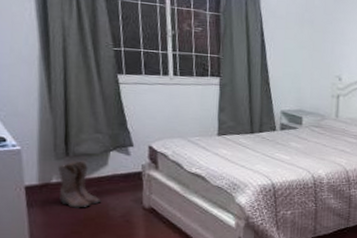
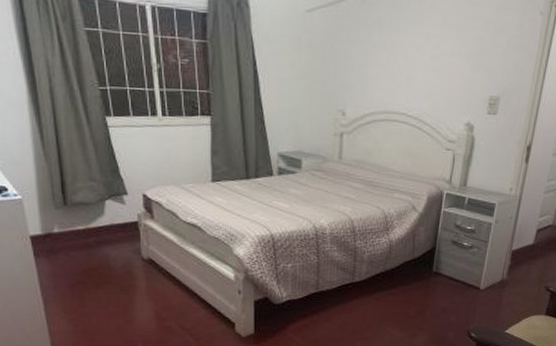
boots: present [57,161,102,208] -> none [57,210,102,258]

